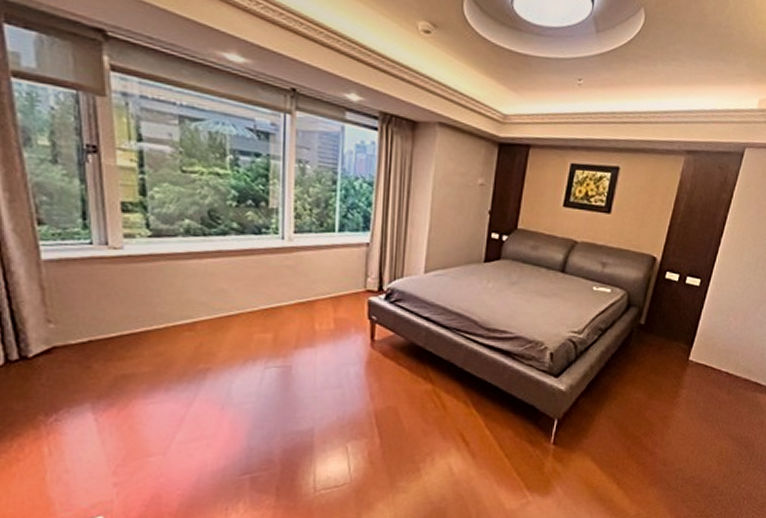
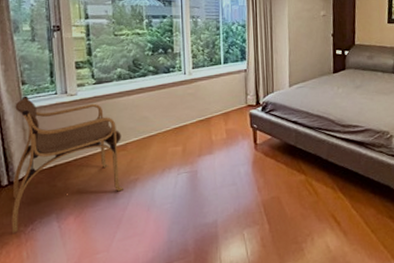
armchair: none [25,240,188,422] -> present [11,95,123,233]

